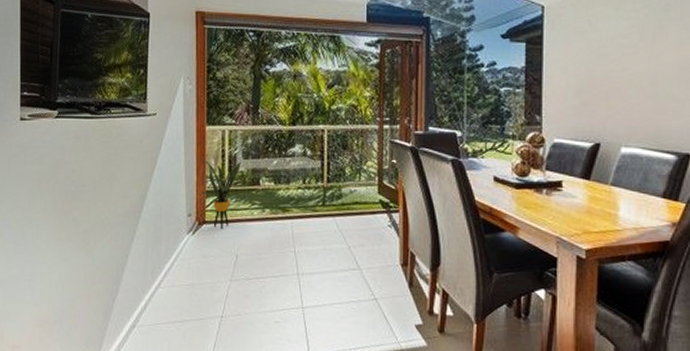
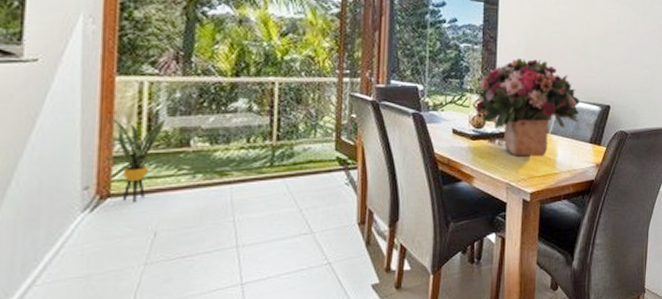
bouquet: none [518,100,647,211] -> present [475,57,579,157]

